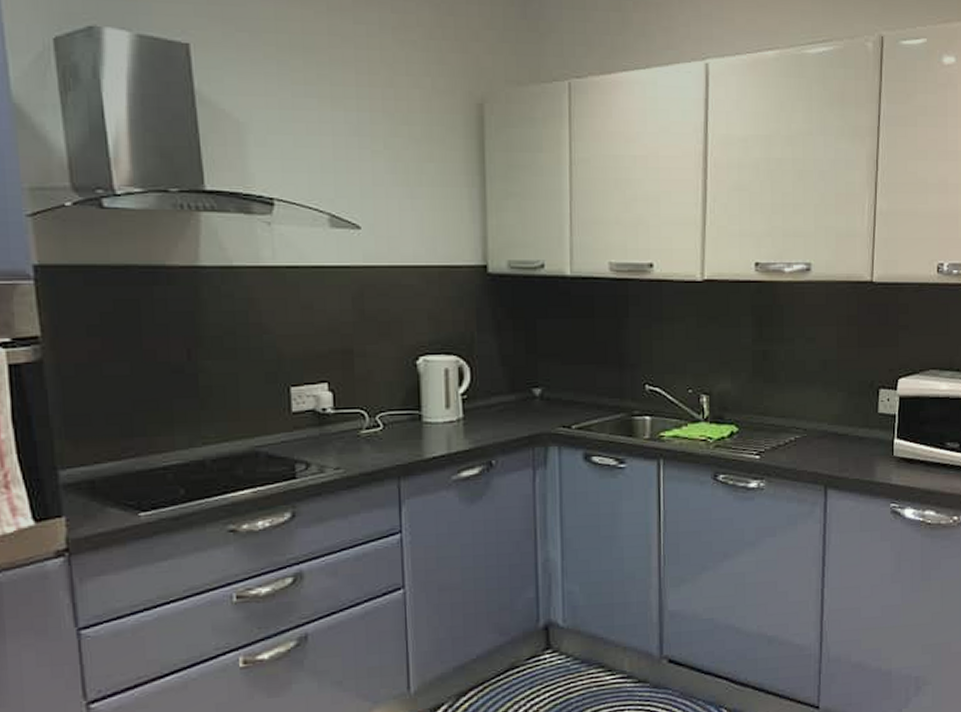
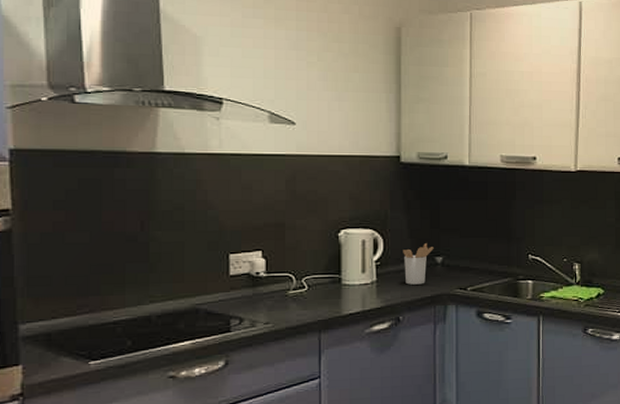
utensil holder: none [493,372,531,422] -> present [403,243,434,285]

